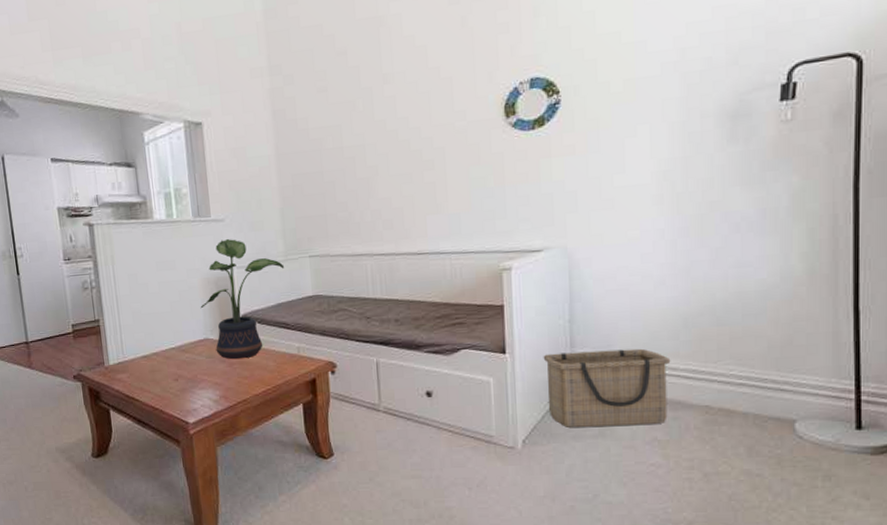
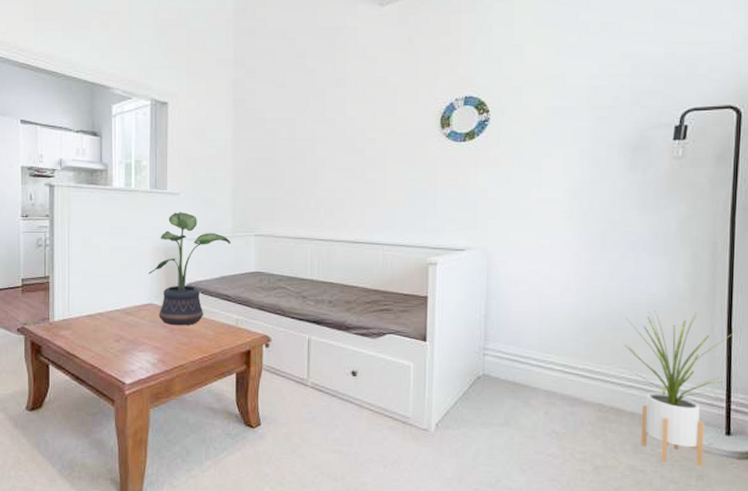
basket: present [543,348,671,427] -> none [459,344,571,417]
house plant: none [732,295,864,466] -> present [624,310,735,467]

